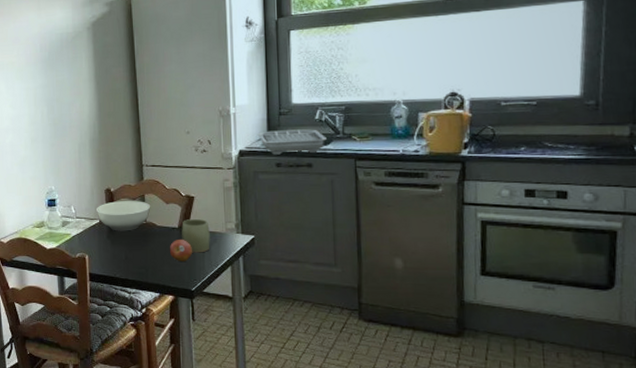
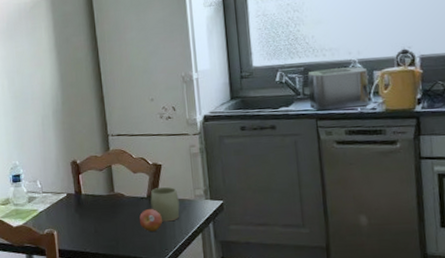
bowl: present [97,200,151,231] -> none [63,171,119,204]
dish rack: present [258,129,327,155] -> none [221,91,288,119]
toaster: none [349,107,414,152] -> present [307,66,371,112]

